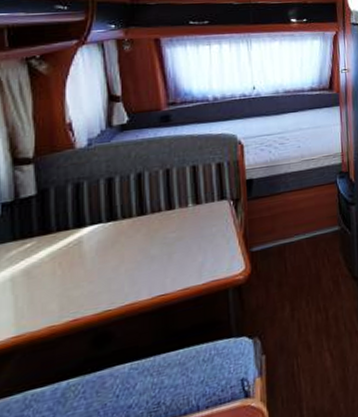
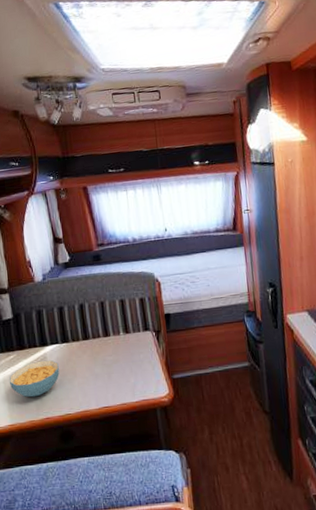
cereal bowl: none [20,244,99,296] -> present [9,360,60,398]

